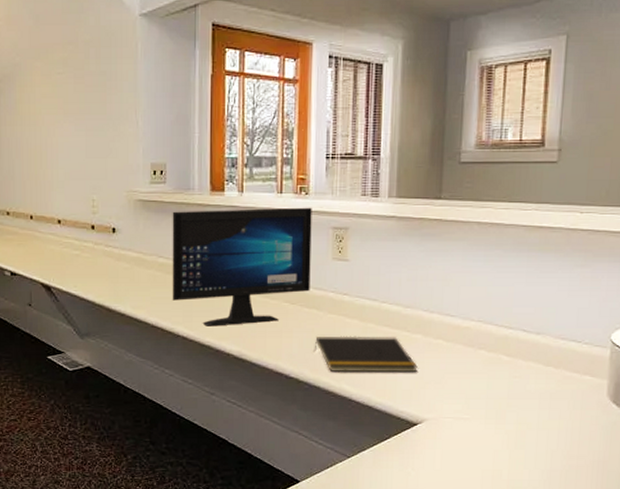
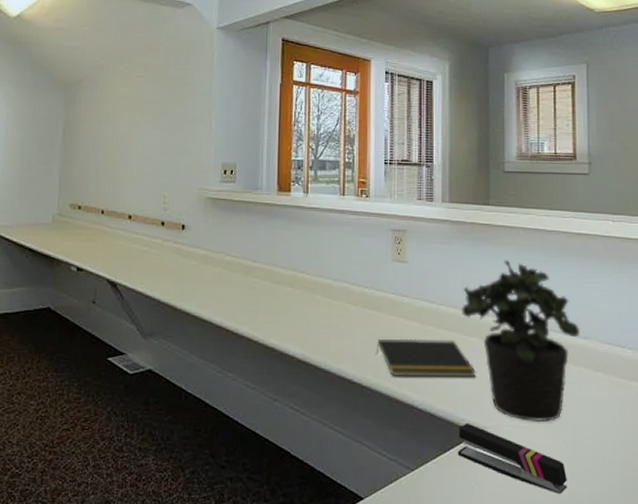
computer monitor: present [172,207,312,326] -> none [237,209,373,327]
stapler: none [394,414,507,479] -> present [457,423,567,494]
potted plant: none [405,256,533,414] -> present [462,260,580,421]

